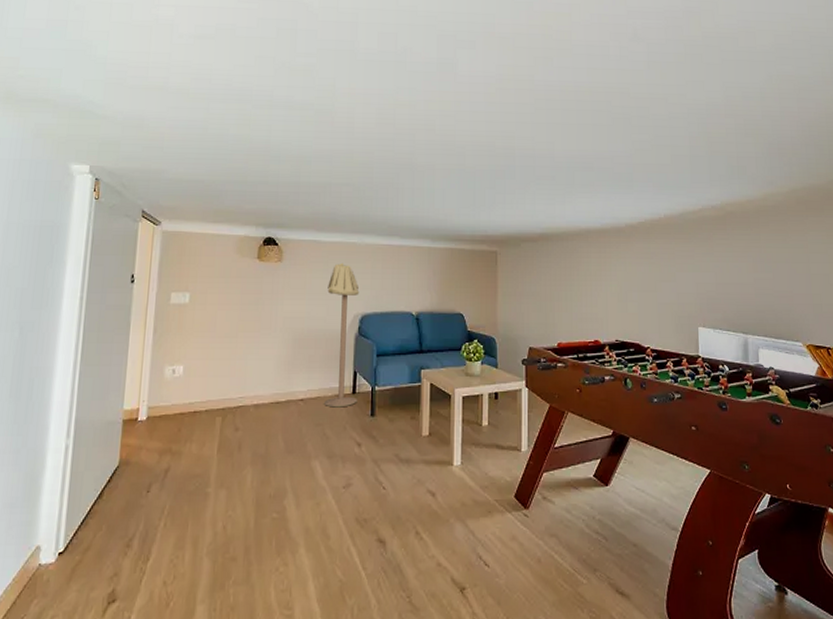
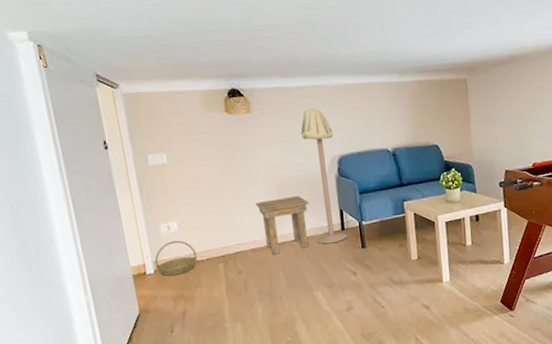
basket: none [149,386,196,425] -> present [154,240,198,276]
side table: none [268,351,323,414] -> present [256,195,309,255]

